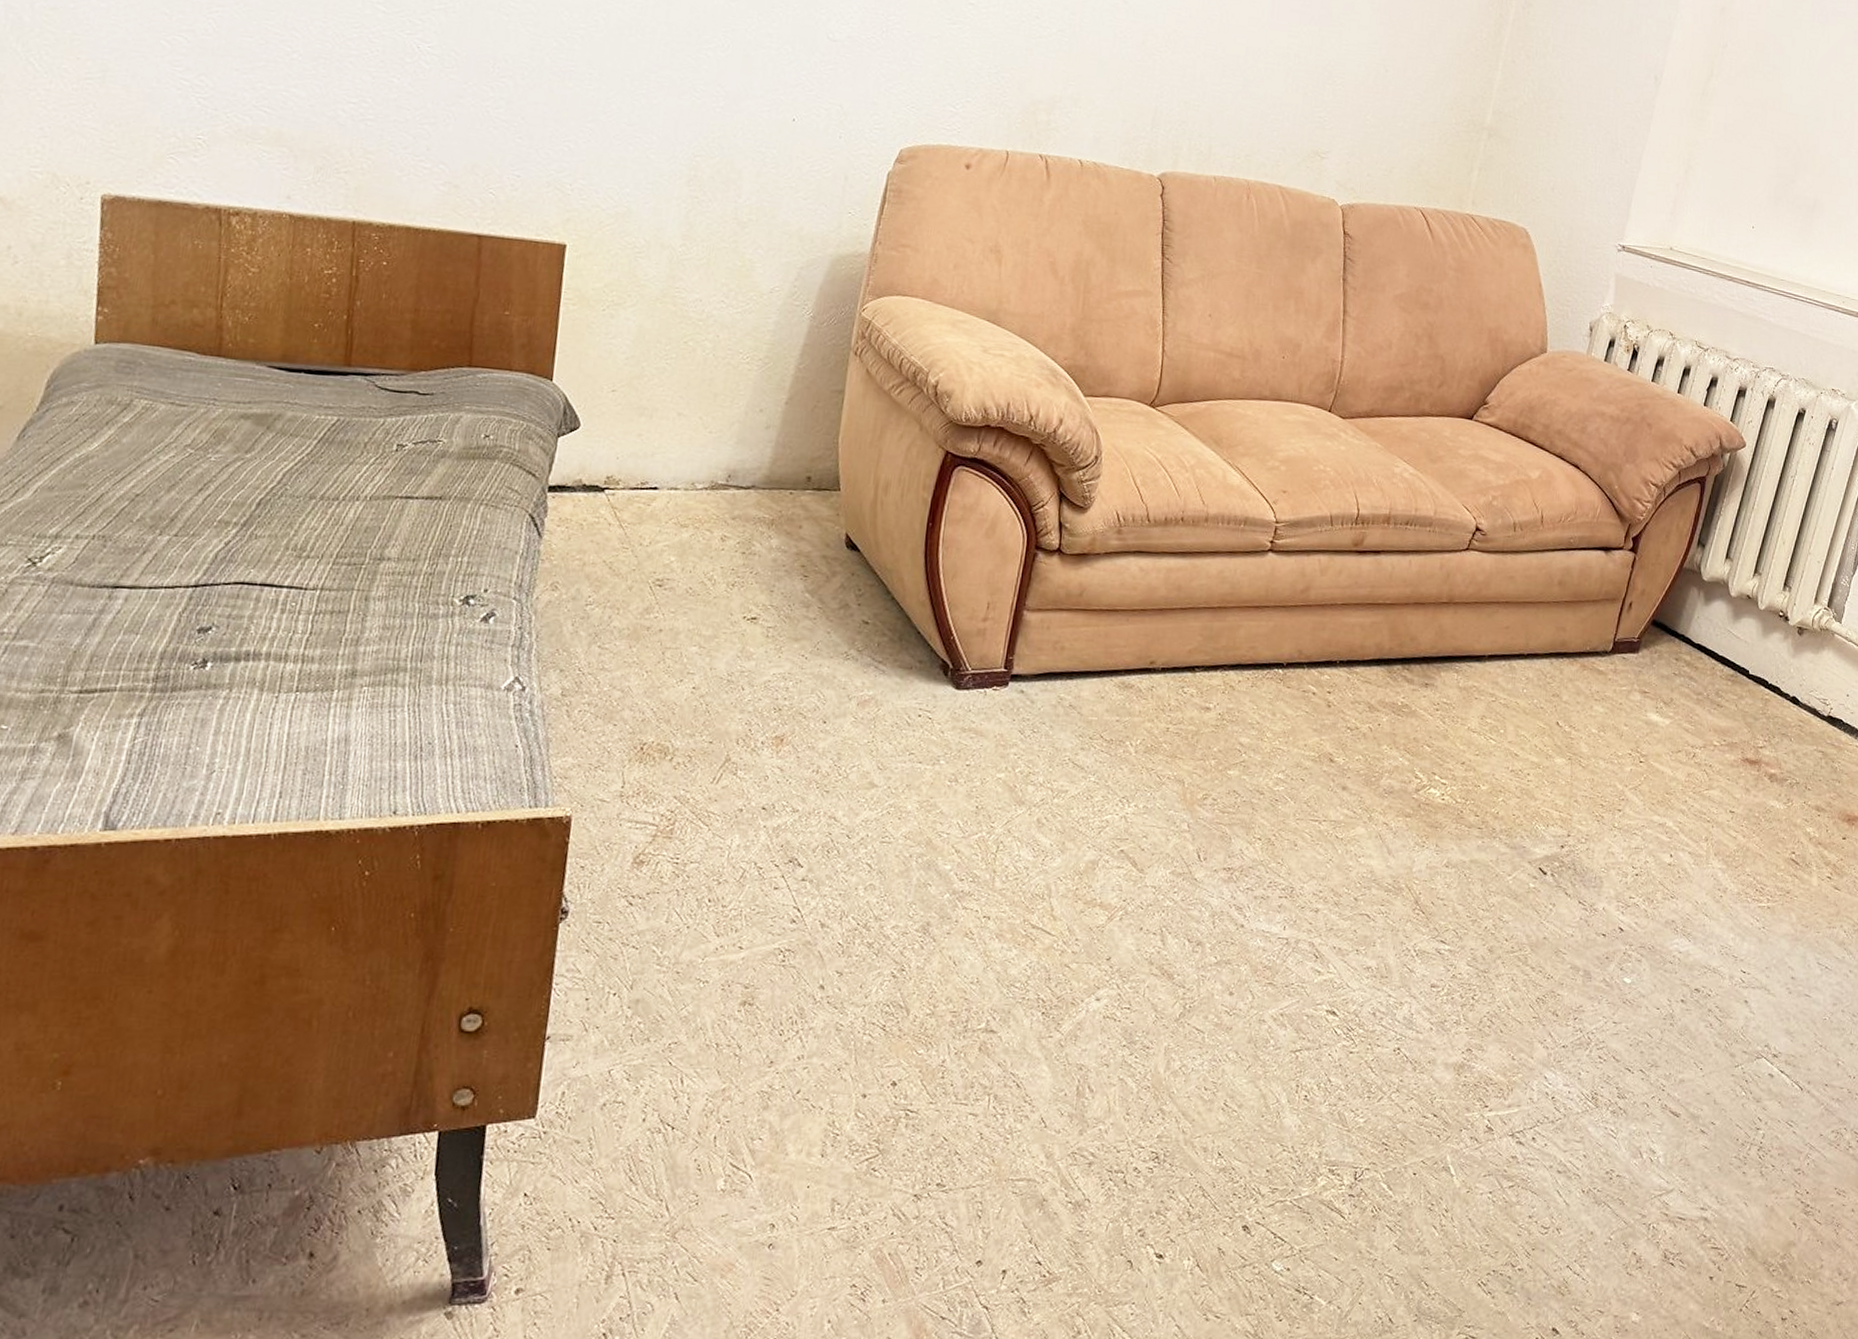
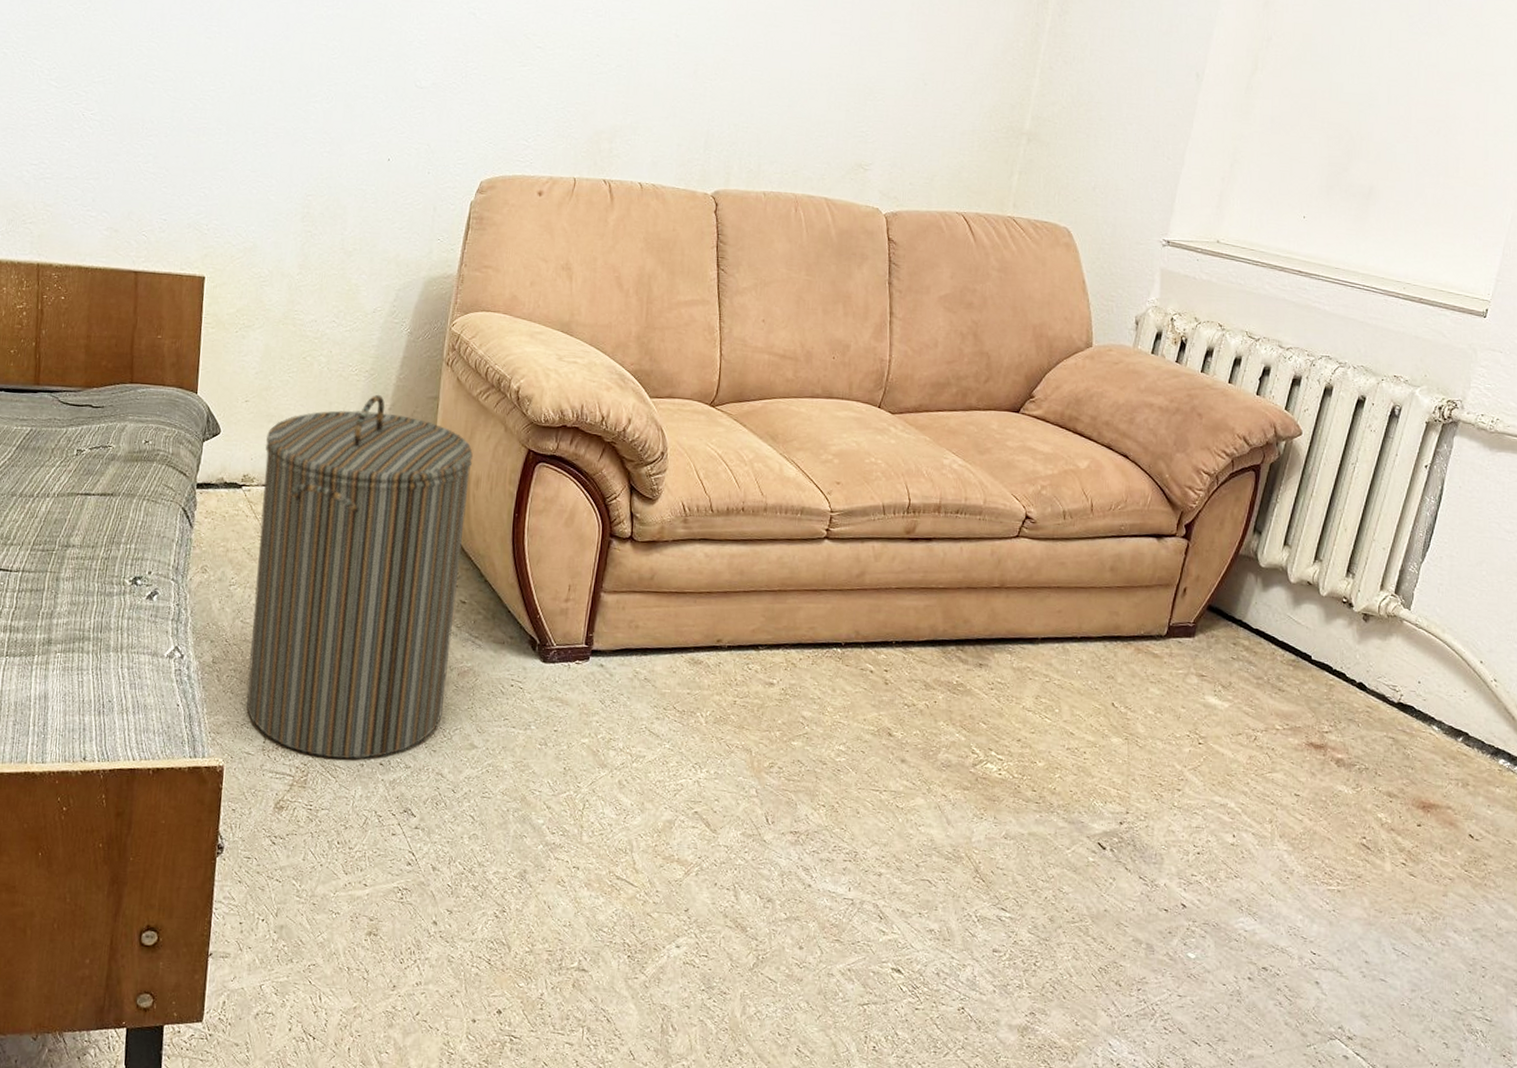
laundry hamper: none [602,386,883,804] -> present [246,394,474,759]

